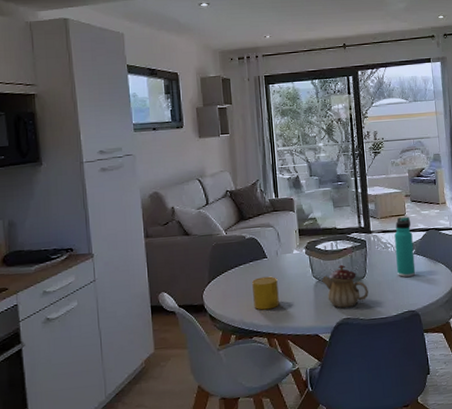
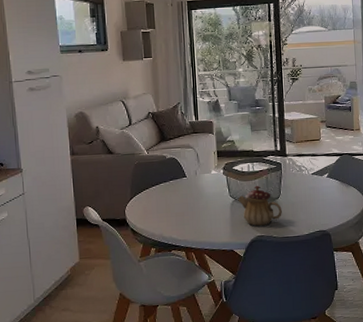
cup: present [252,276,279,310] -> none [172,194,197,226]
thermos bottle: present [394,216,416,278] -> none [309,141,328,200]

